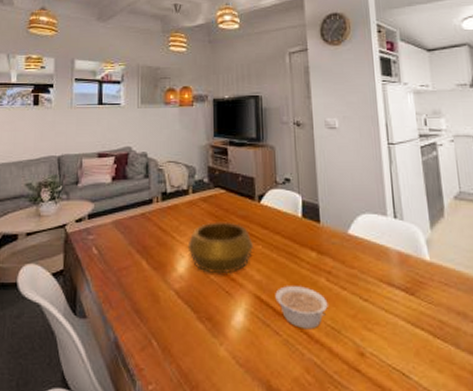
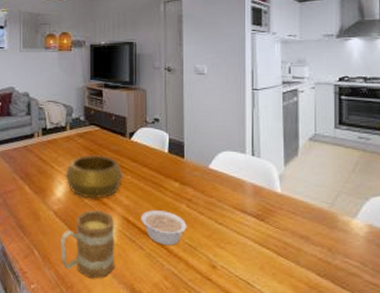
mug: none [183,287,247,375] -> present [61,209,115,279]

